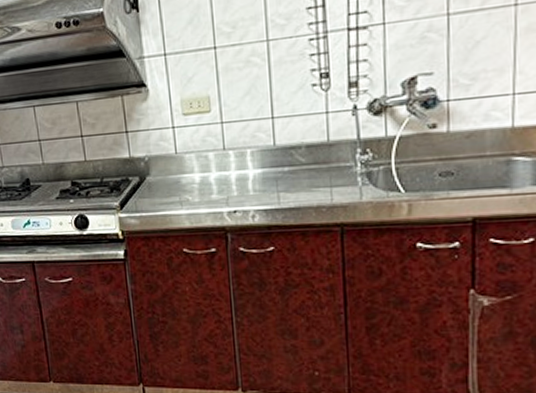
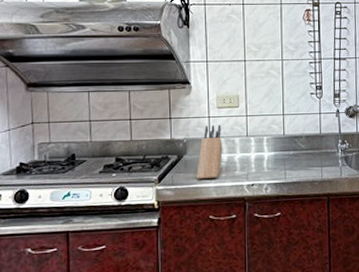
knife block: none [163,136,194,205] -> present [197,124,223,179]

